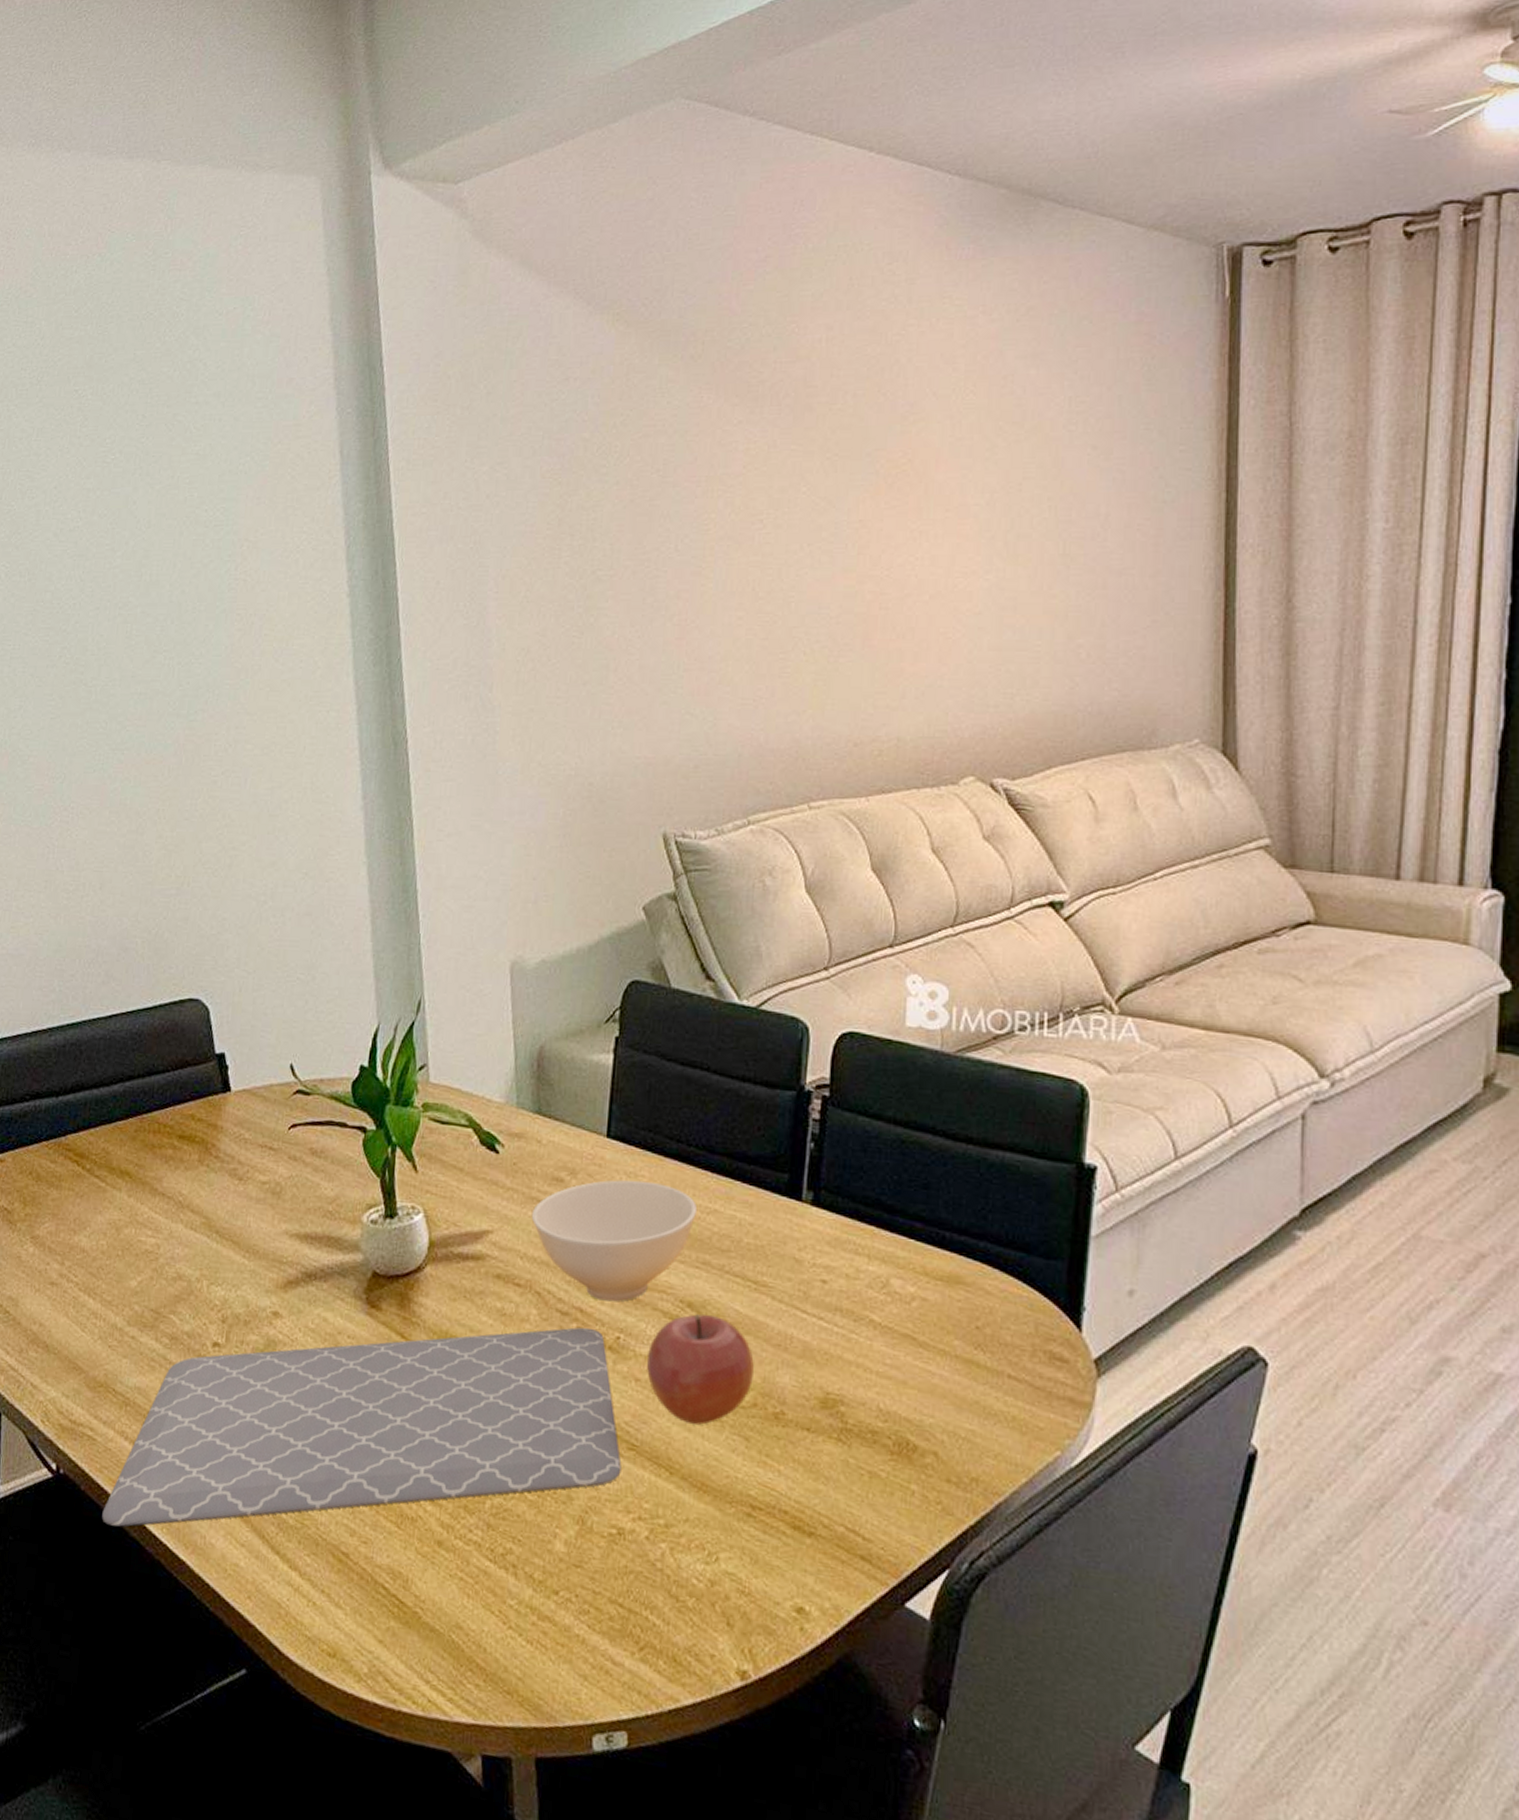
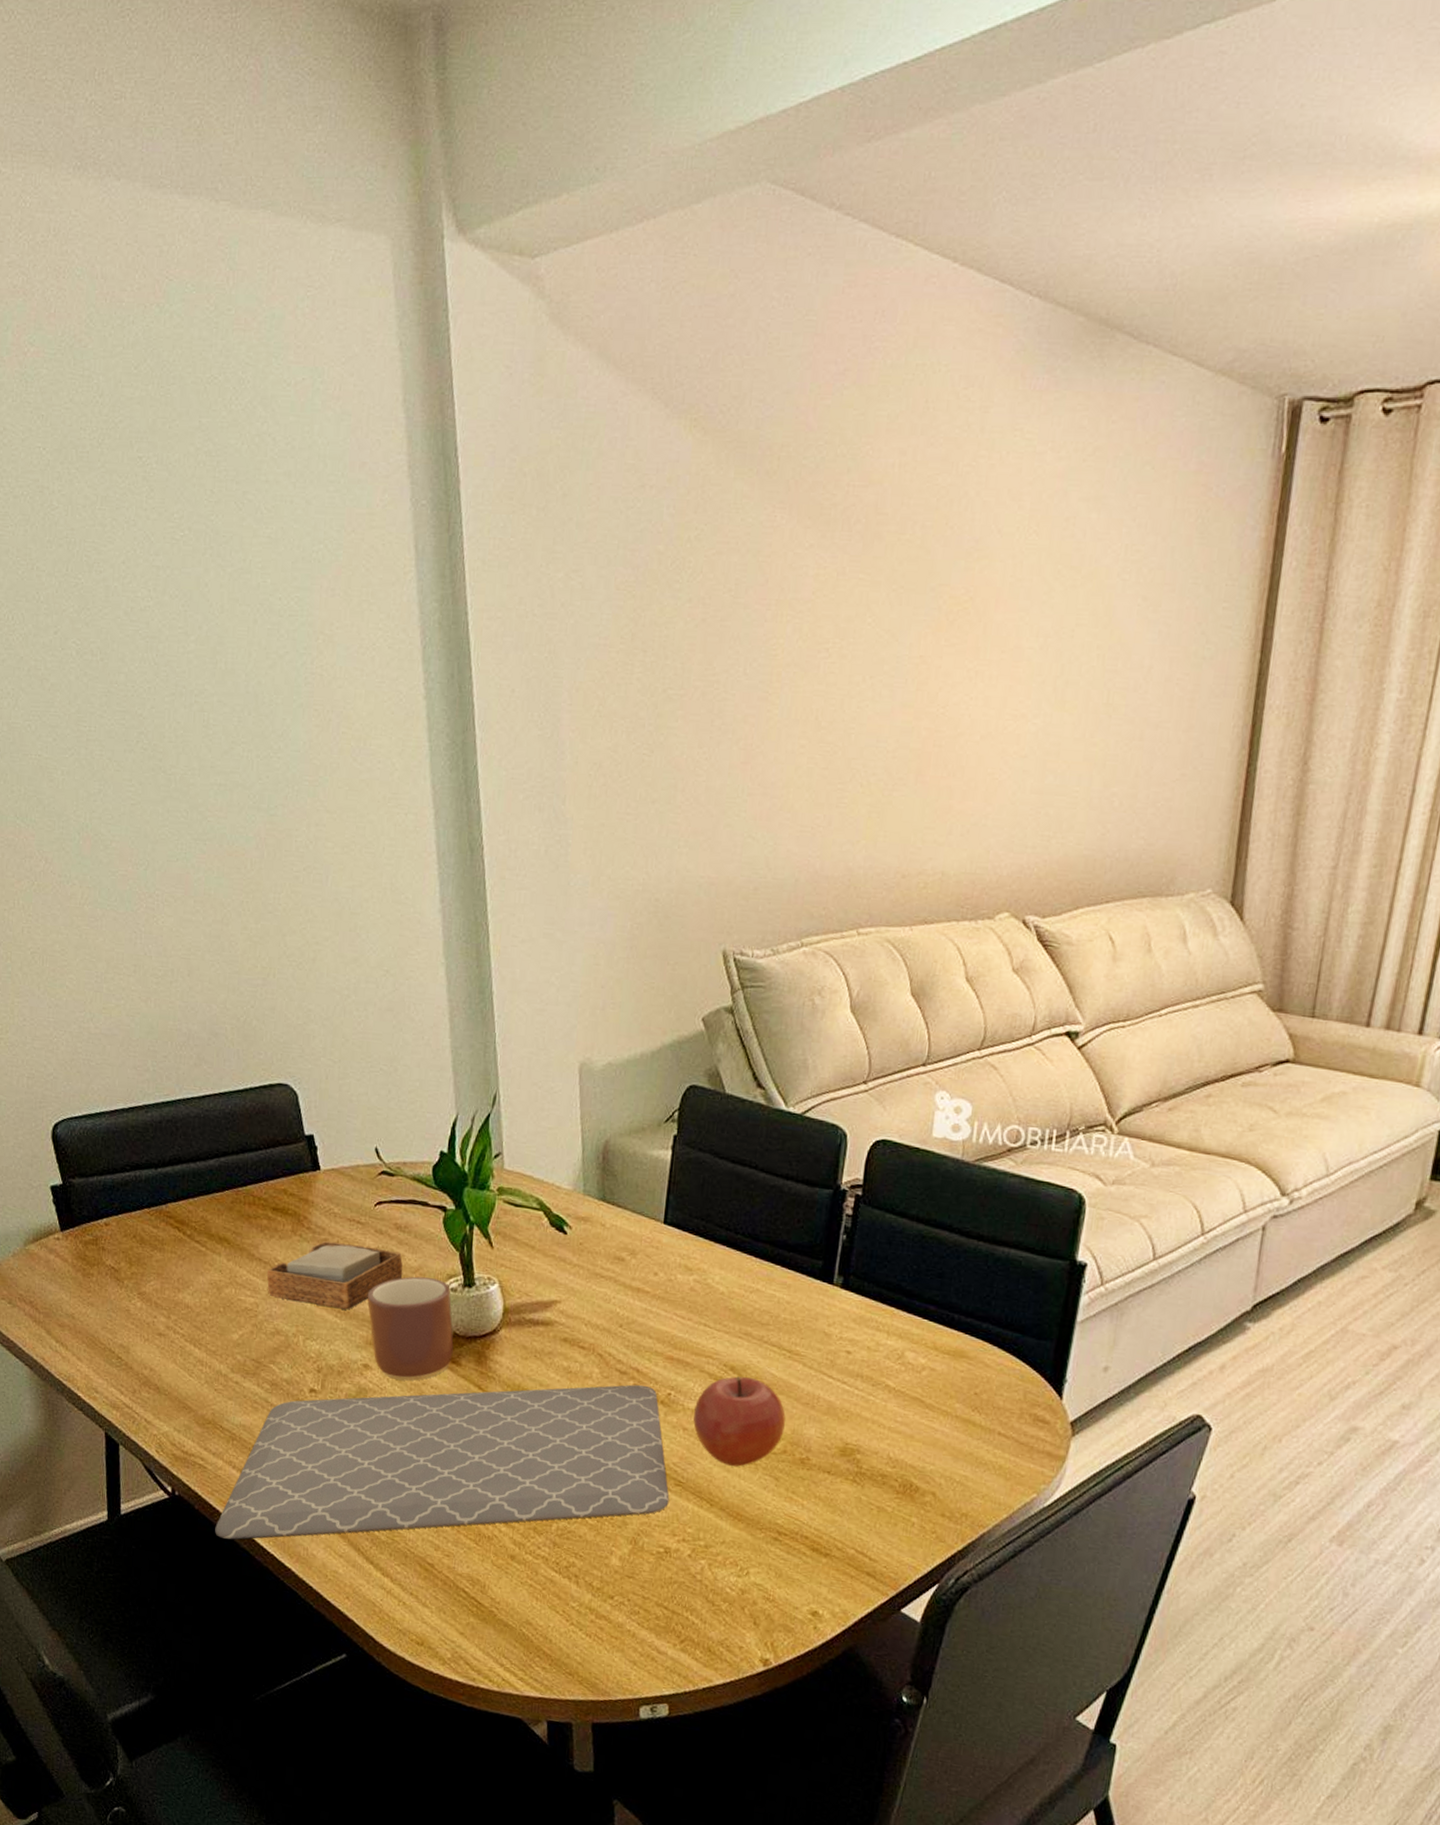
napkin holder: none [170,1170,319,1249] -> present [266,1240,403,1310]
mug: none [278,1207,374,1330] -> present [367,1276,454,1381]
bowl: present [531,1180,698,1302] -> none [595,1261,742,1364]

